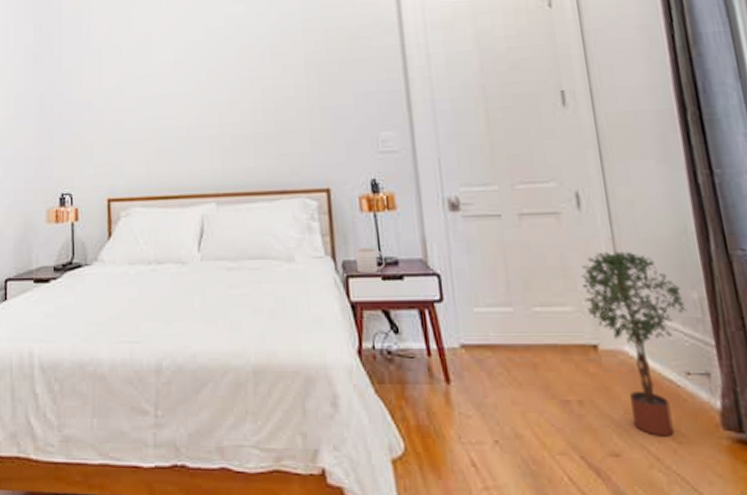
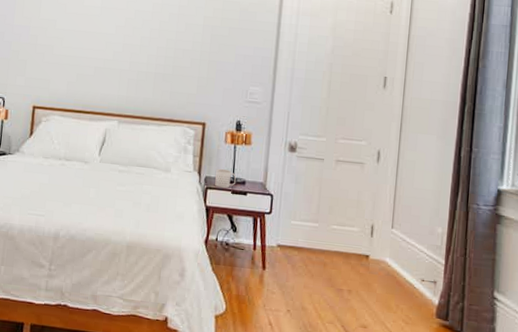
potted tree: present [581,251,687,437] -> none [367,193,432,319]

